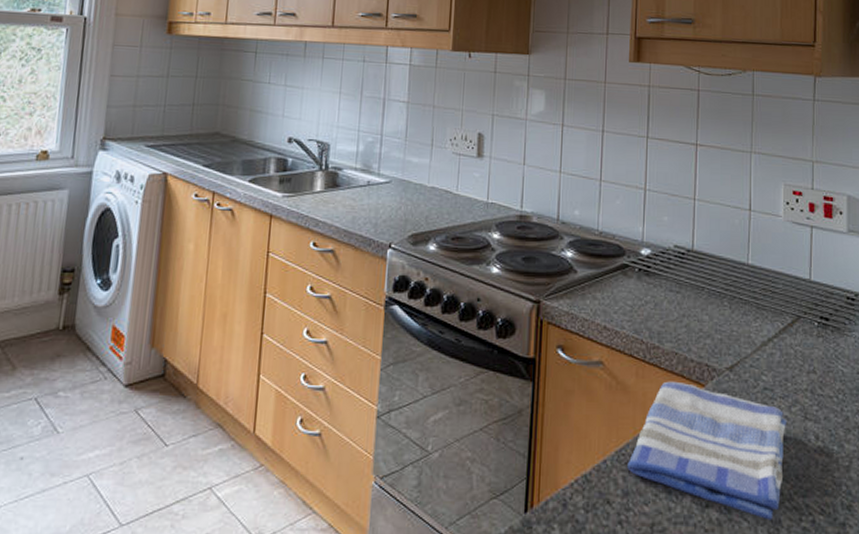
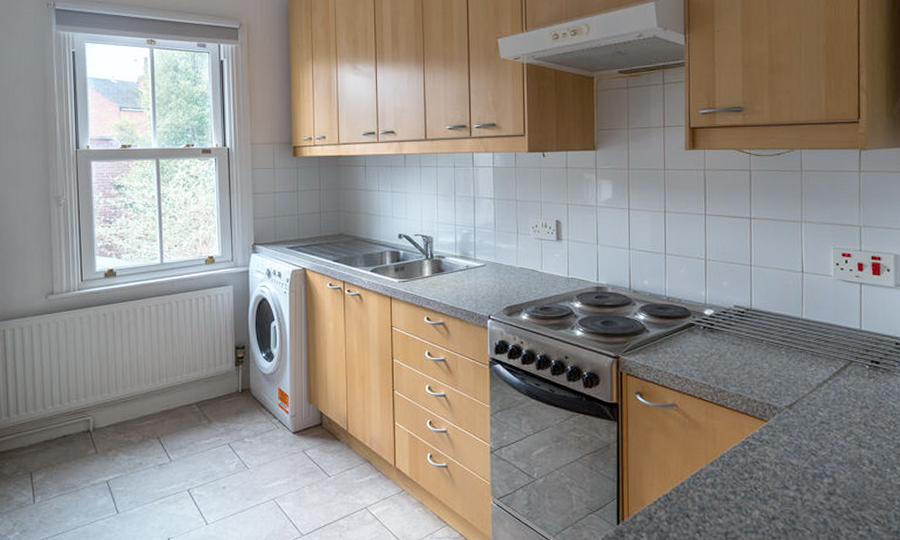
dish towel: present [627,381,788,520] -> none [702,418,843,529]

